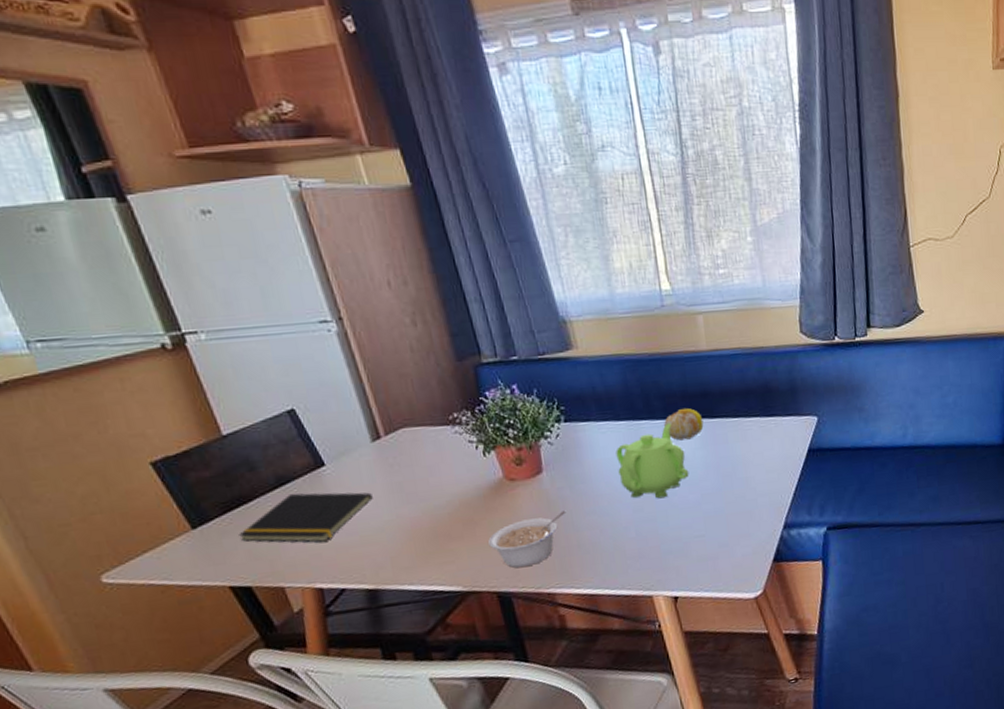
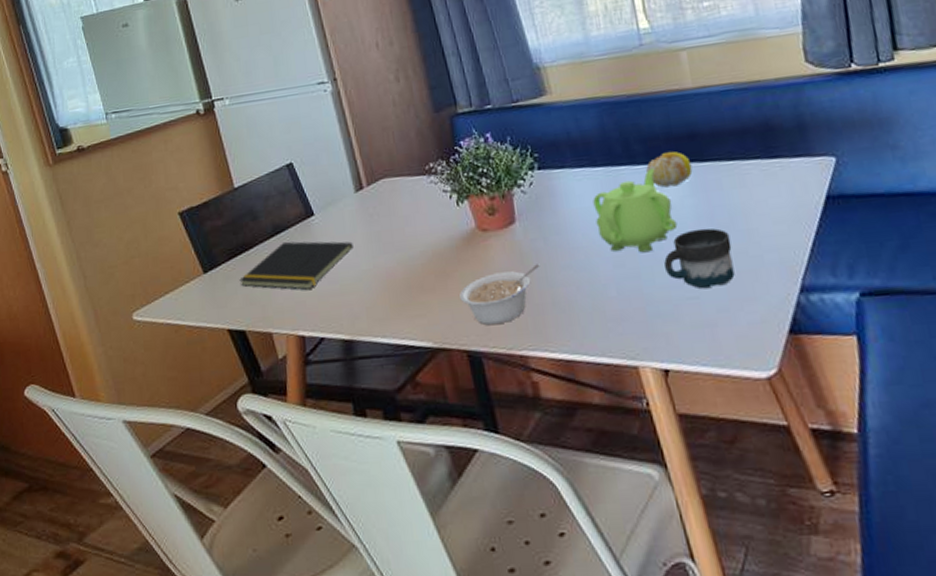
mug: none [677,476,734,529] -> present [664,228,735,289]

